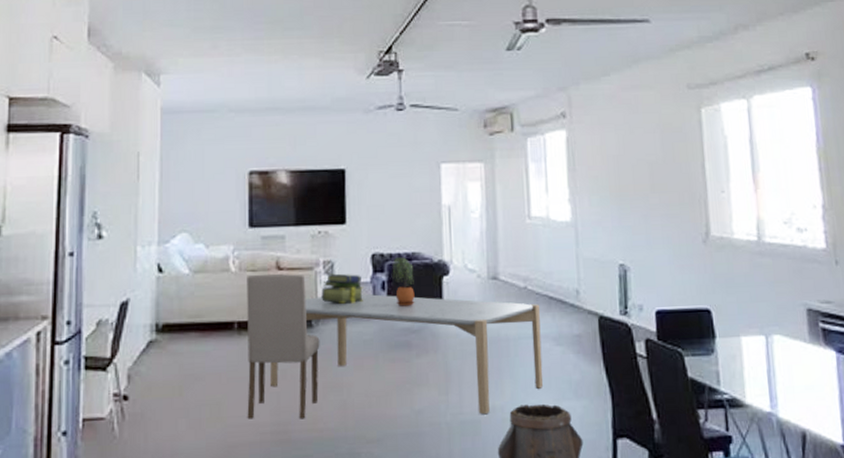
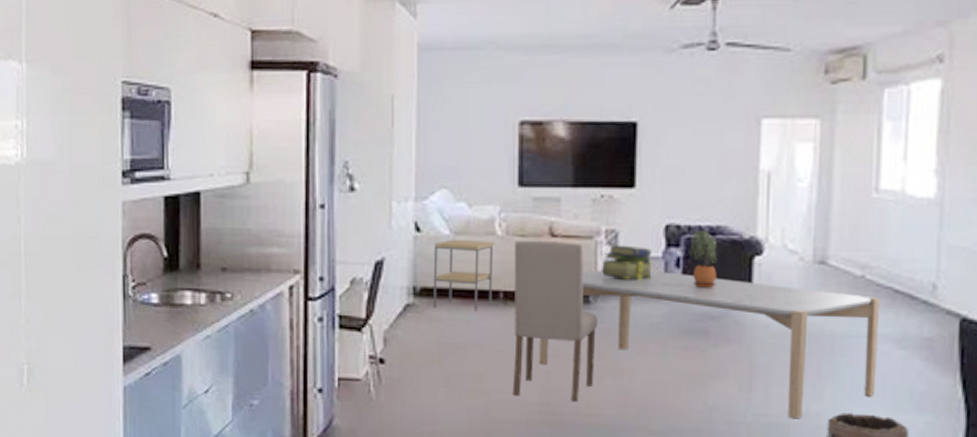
side table: none [174,277,230,342] -> present [433,239,495,311]

